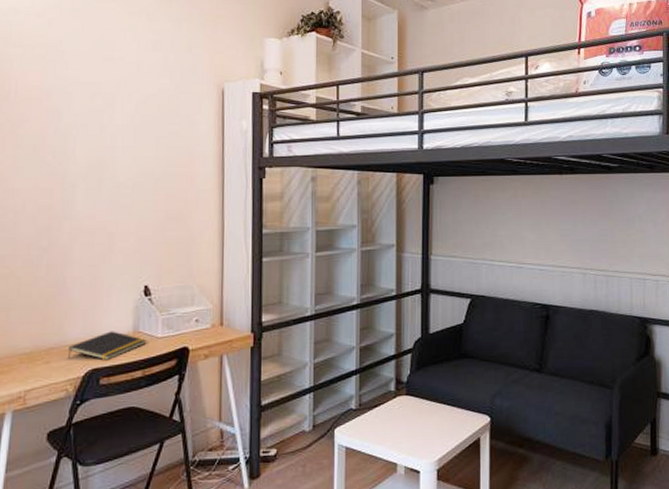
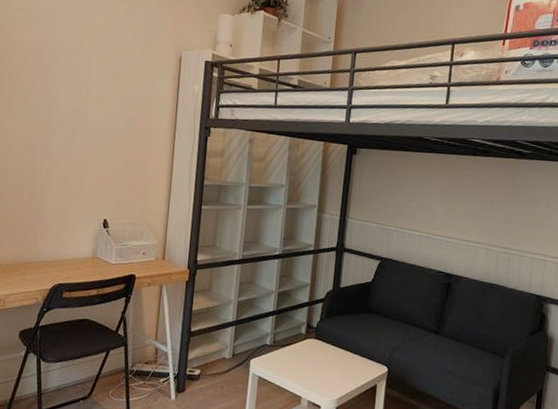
notepad: present [68,331,147,361] -> none [40,254,103,278]

